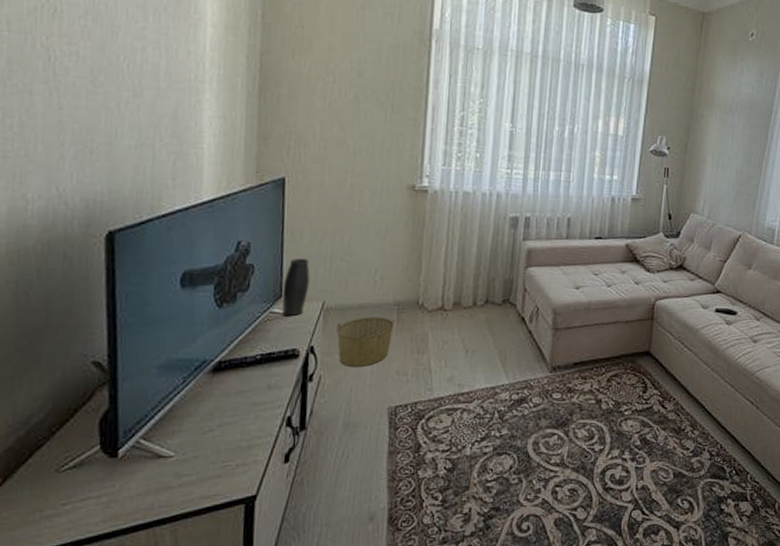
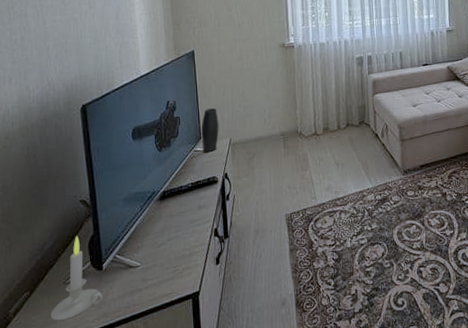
candle: none [32,409,115,520] -> present [51,236,103,321]
basket: present [336,316,394,368] -> none [242,145,282,187]

